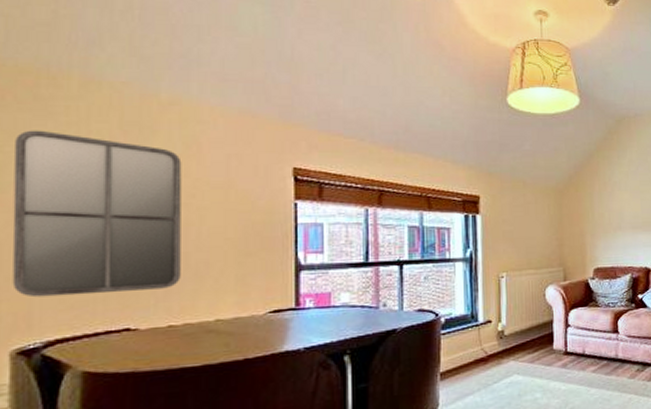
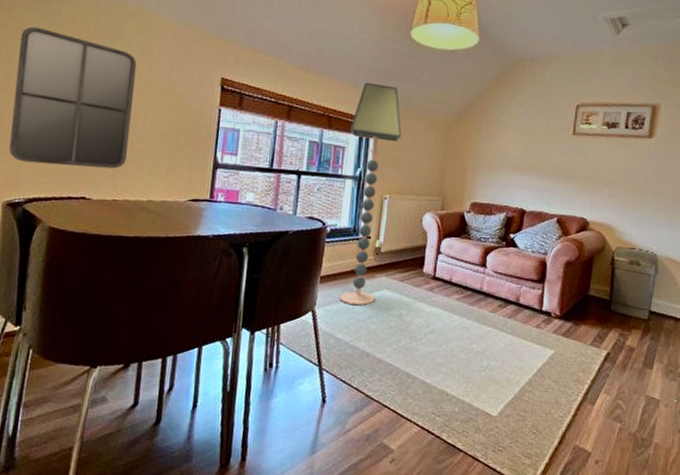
floor lamp: none [453,156,511,399] -> present [339,82,402,306]

